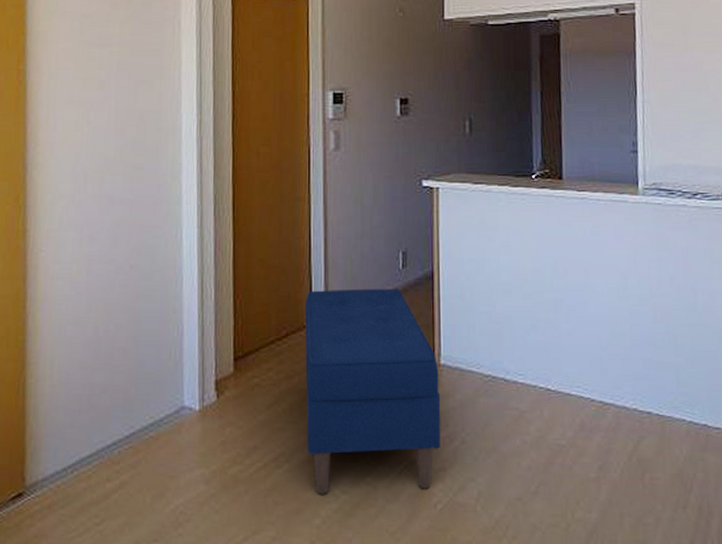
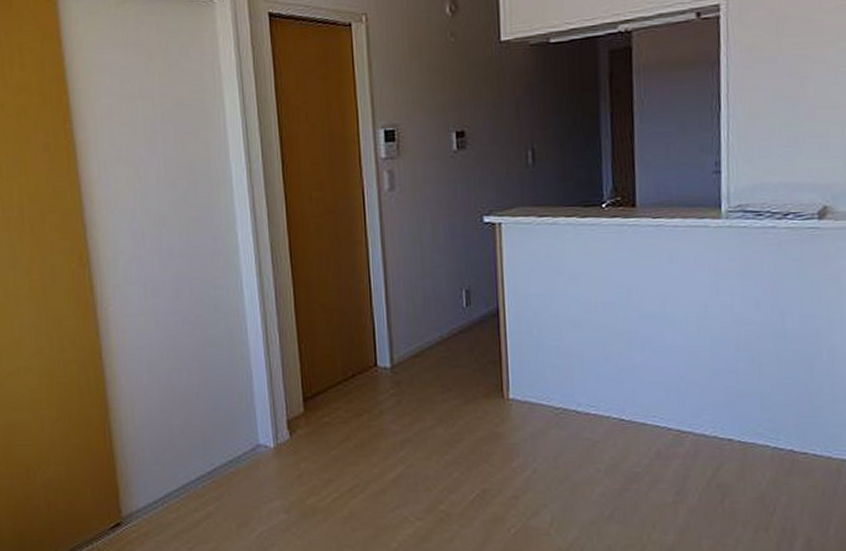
bench: present [304,288,441,494] -> none [369,327,512,521]

